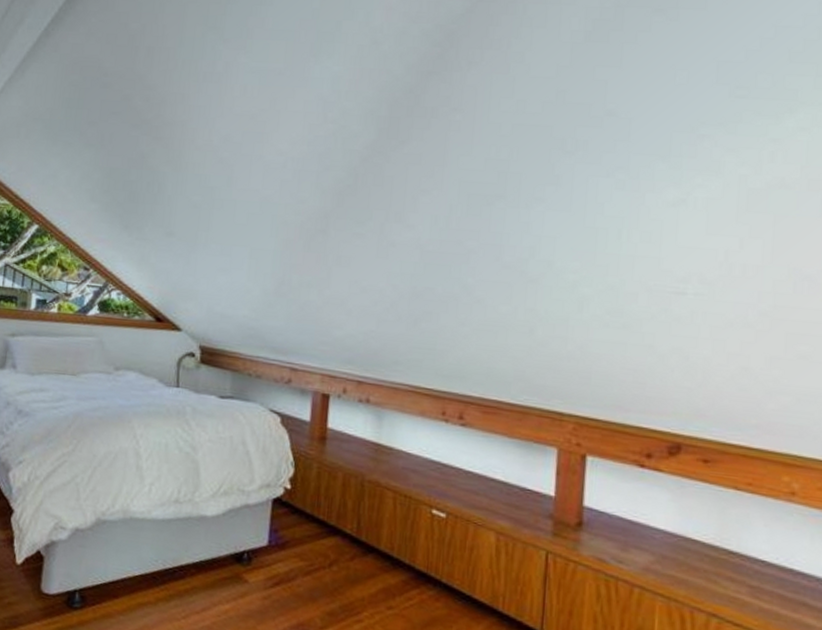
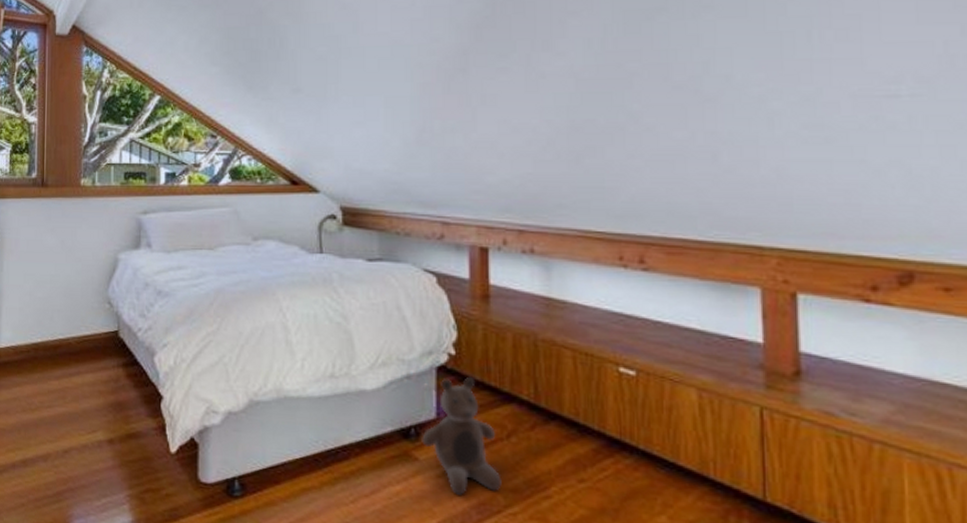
teddy bear: none [253,509,320,616] -> present [422,377,502,495]

